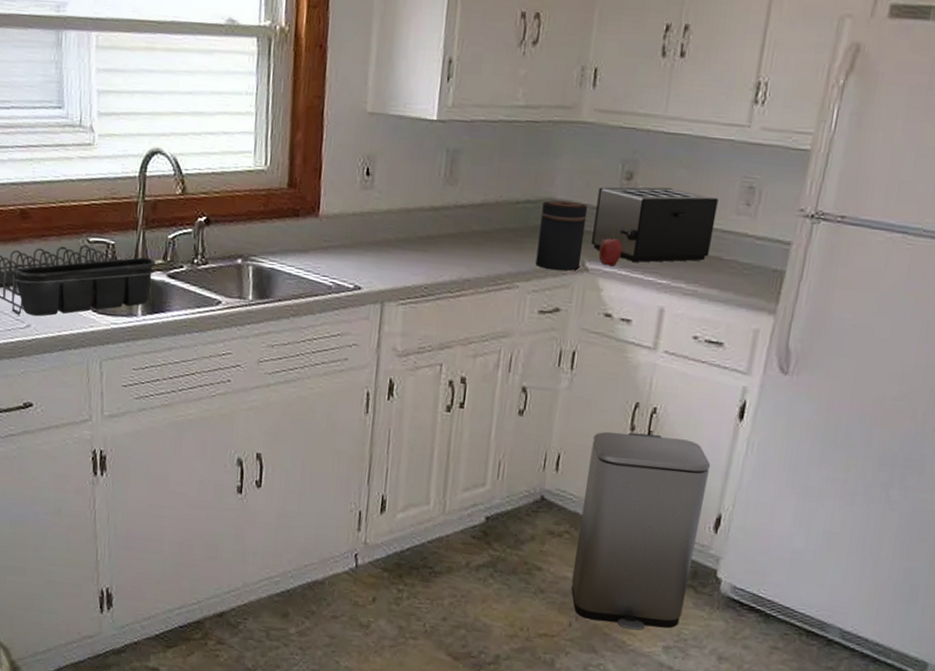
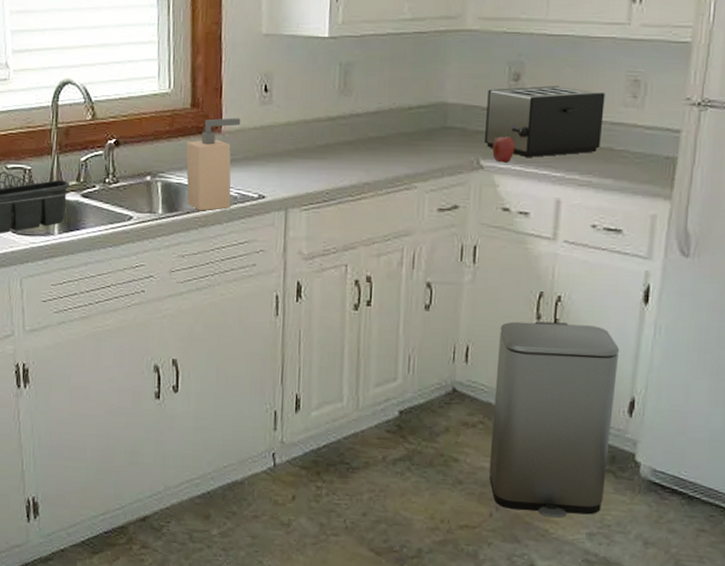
soap dispenser: none [279,201,340,300] -> present [186,118,241,211]
cylinder: present [535,200,588,271] -> none [431,103,479,169]

